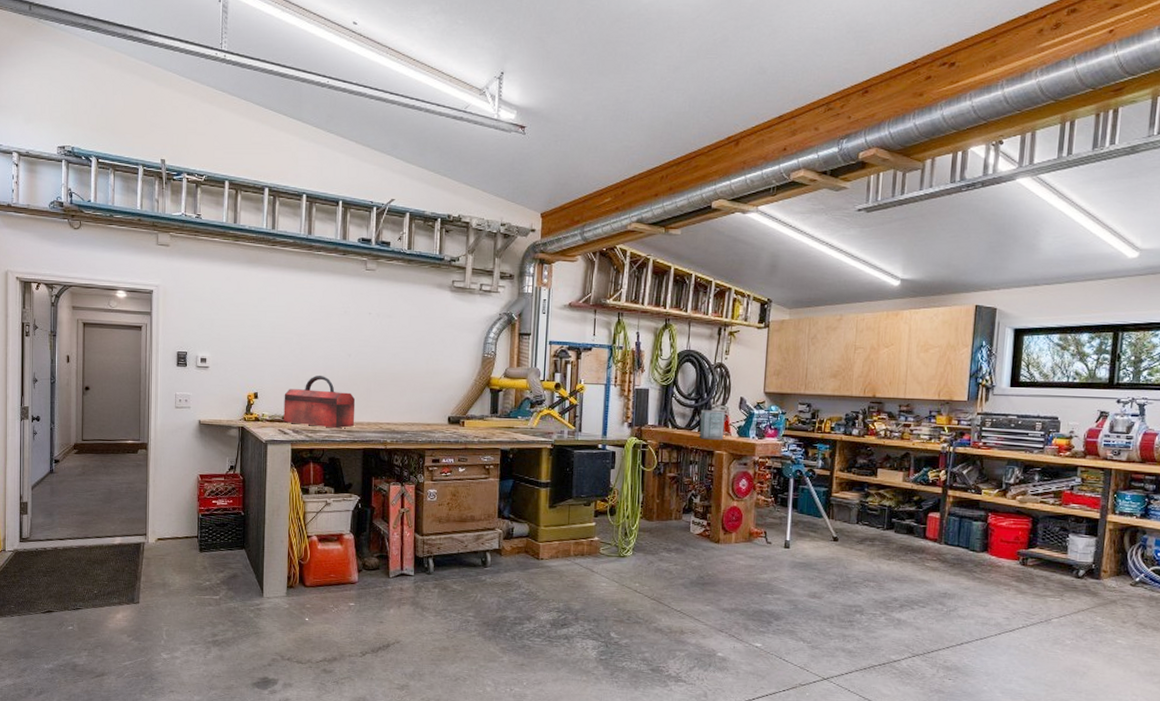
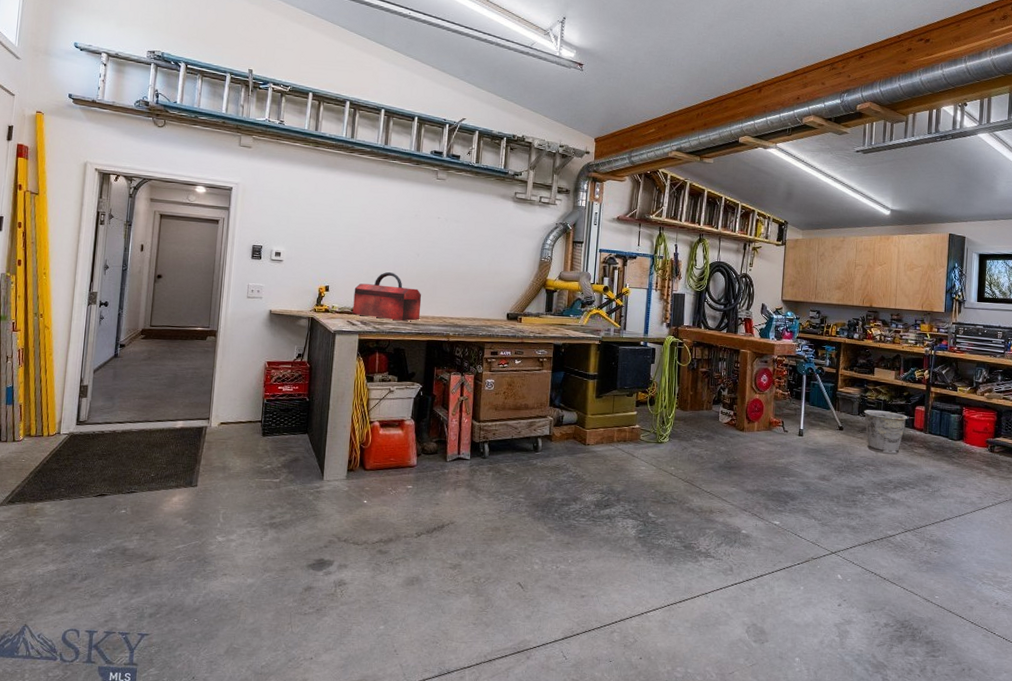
paint can: present [700,410,727,440] -> none [728,313,751,340]
bucket: none [863,517,920,570] -> present [863,410,909,455]

